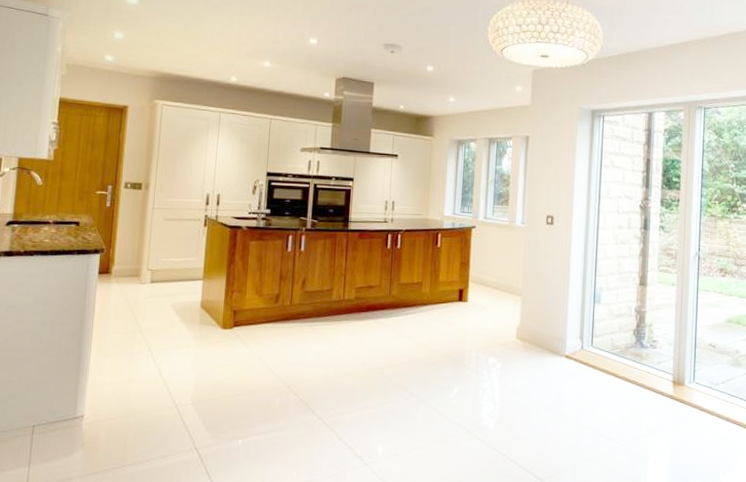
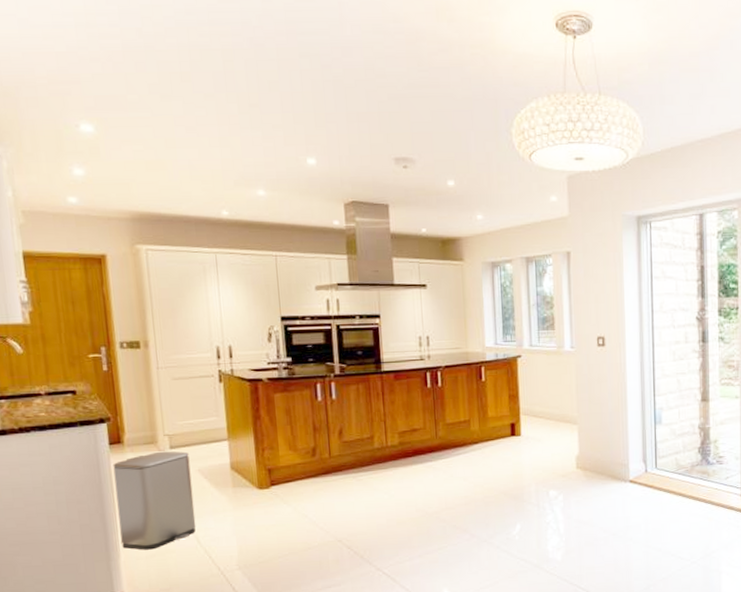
pedal bin: none [92,284,166,377] -> present [113,451,196,550]

